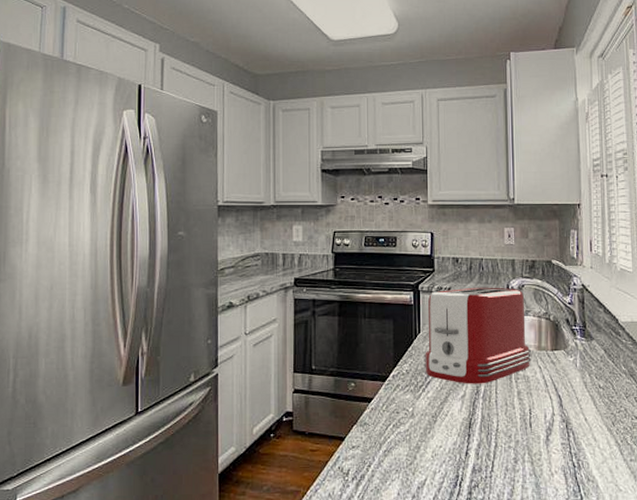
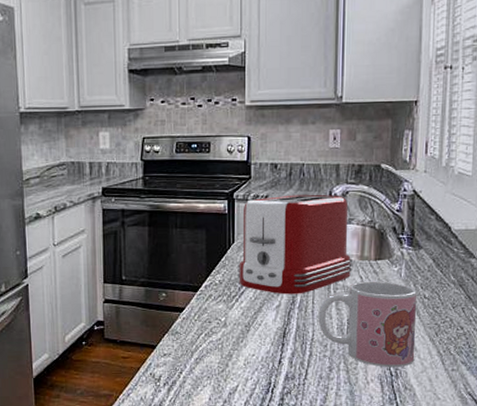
mug: none [502,371,595,459] -> present [318,281,416,368]

